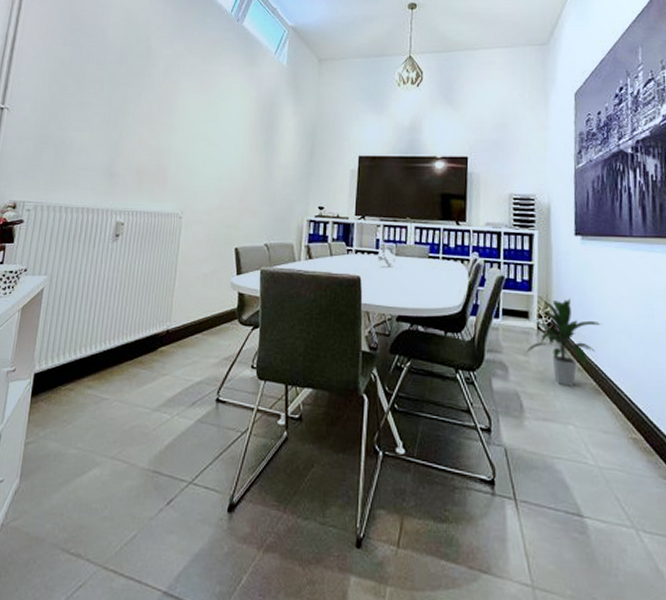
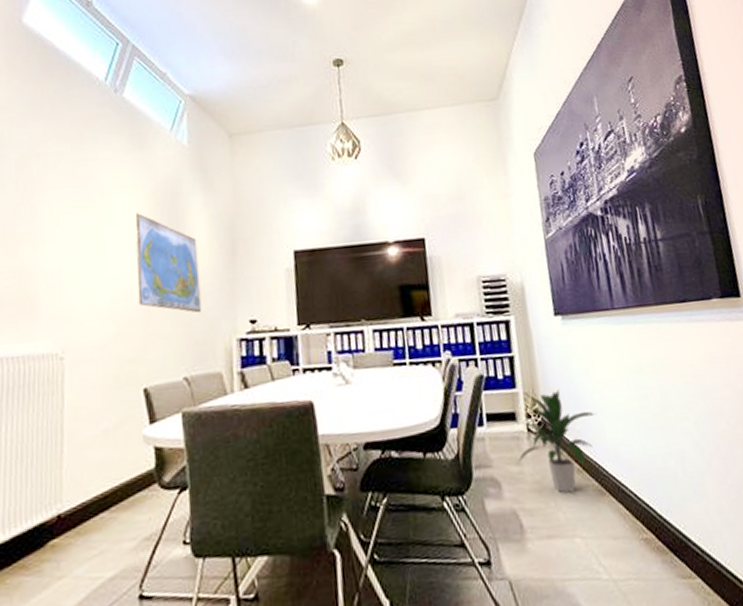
world map: none [238,115,285,196] -> present [135,213,202,313]

